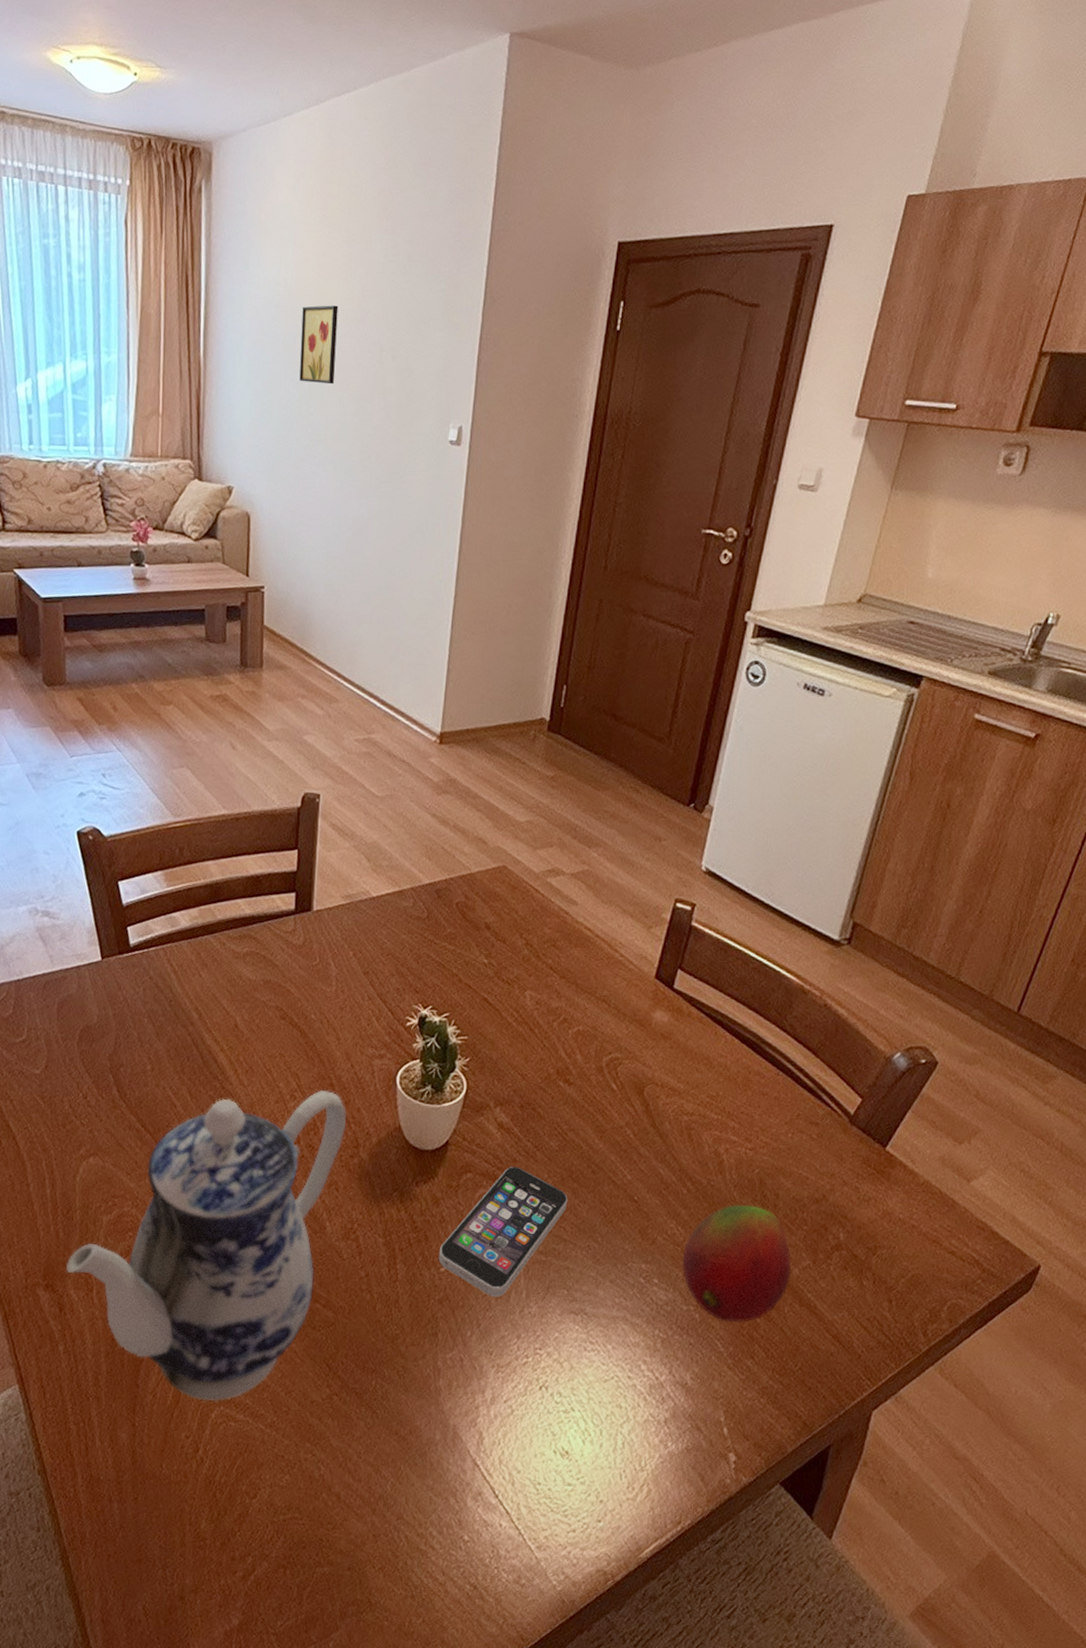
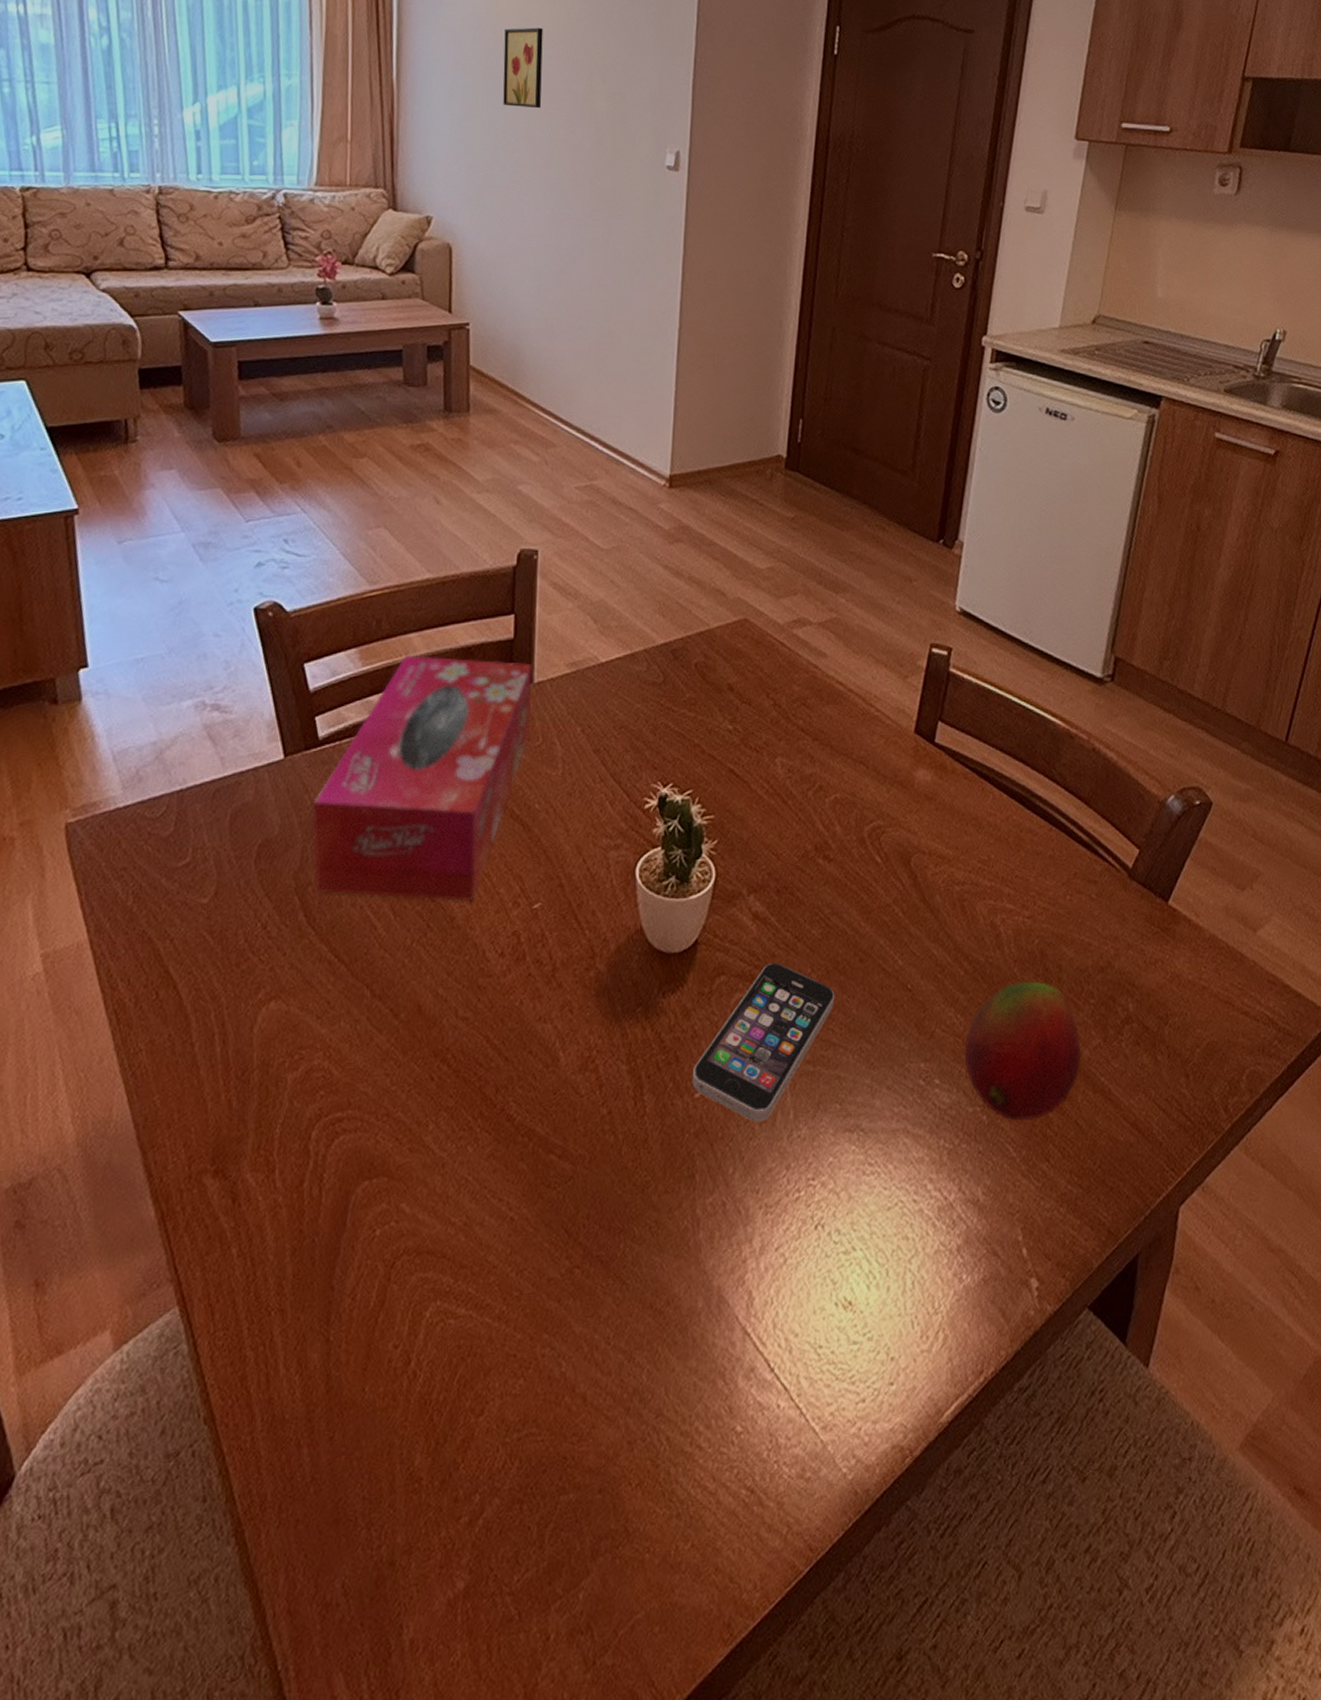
teapot: present [66,1090,347,1402] -> none [241,893,580,1296]
tissue box: none [125,879,313,1091] -> present [313,654,533,902]

